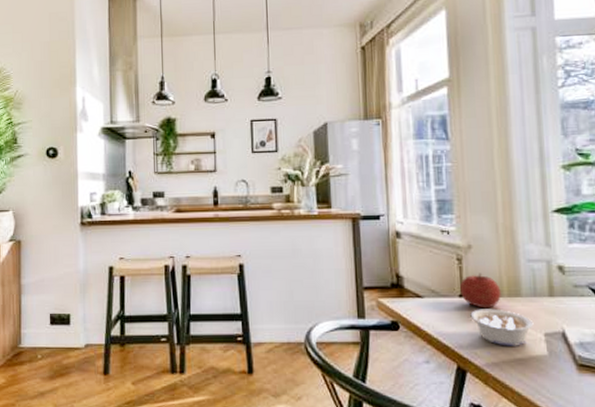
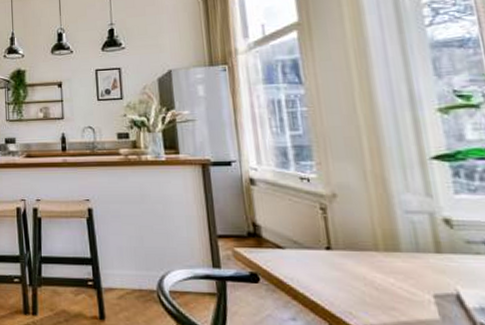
fruit: present [459,272,501,309] -> none [325,223,377,264]
legume: present [468,308,534,346] -> none [338,263,420,308]

